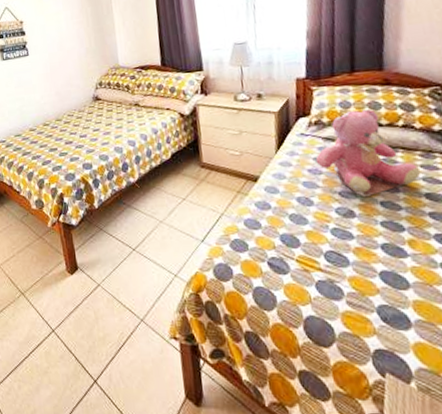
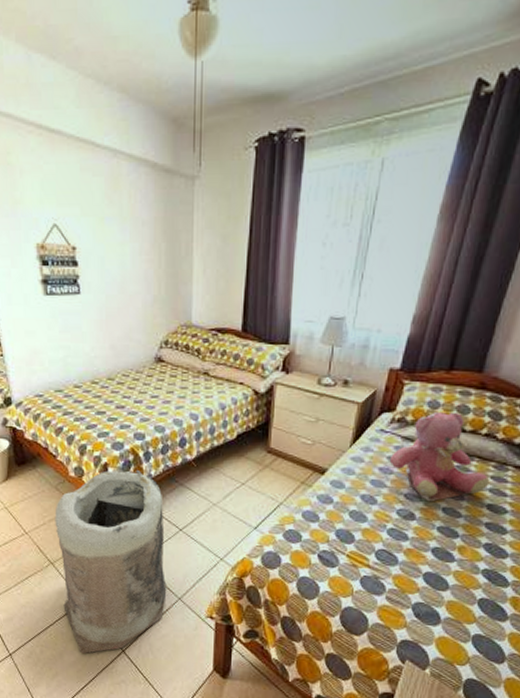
bag: none [22,196,129,387] -> present [54,469,167,654]

